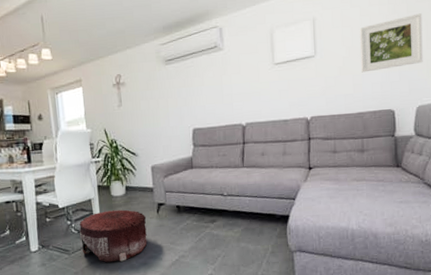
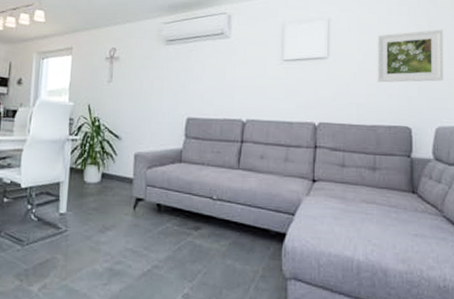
pouf: present [79,209,147,263] -> none [39,198,120,264]

